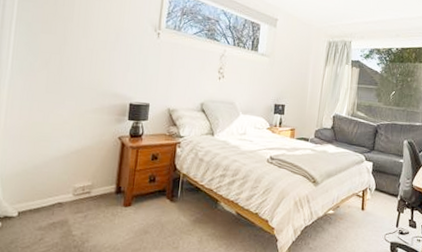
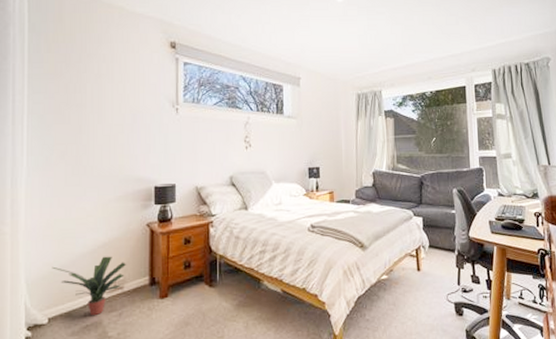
potted plant: none [26,161,97,215] -> present [52,256,127,316]

